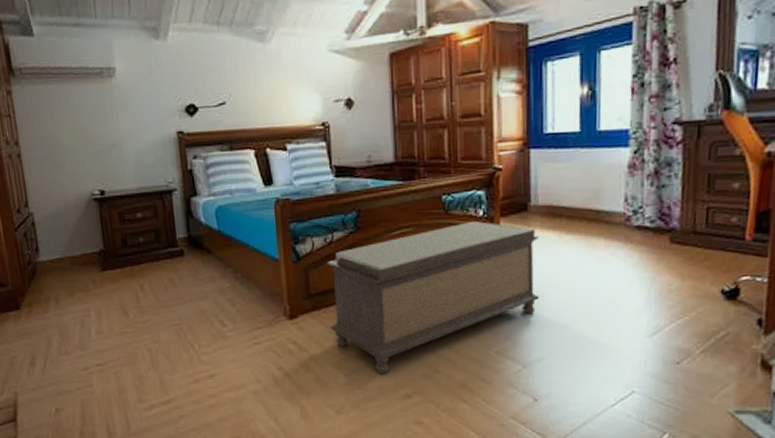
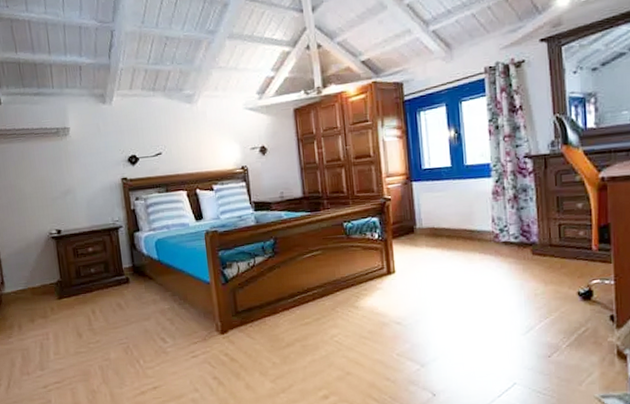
bench: present [326,220,539,375] -> none [250,243,430,379]

